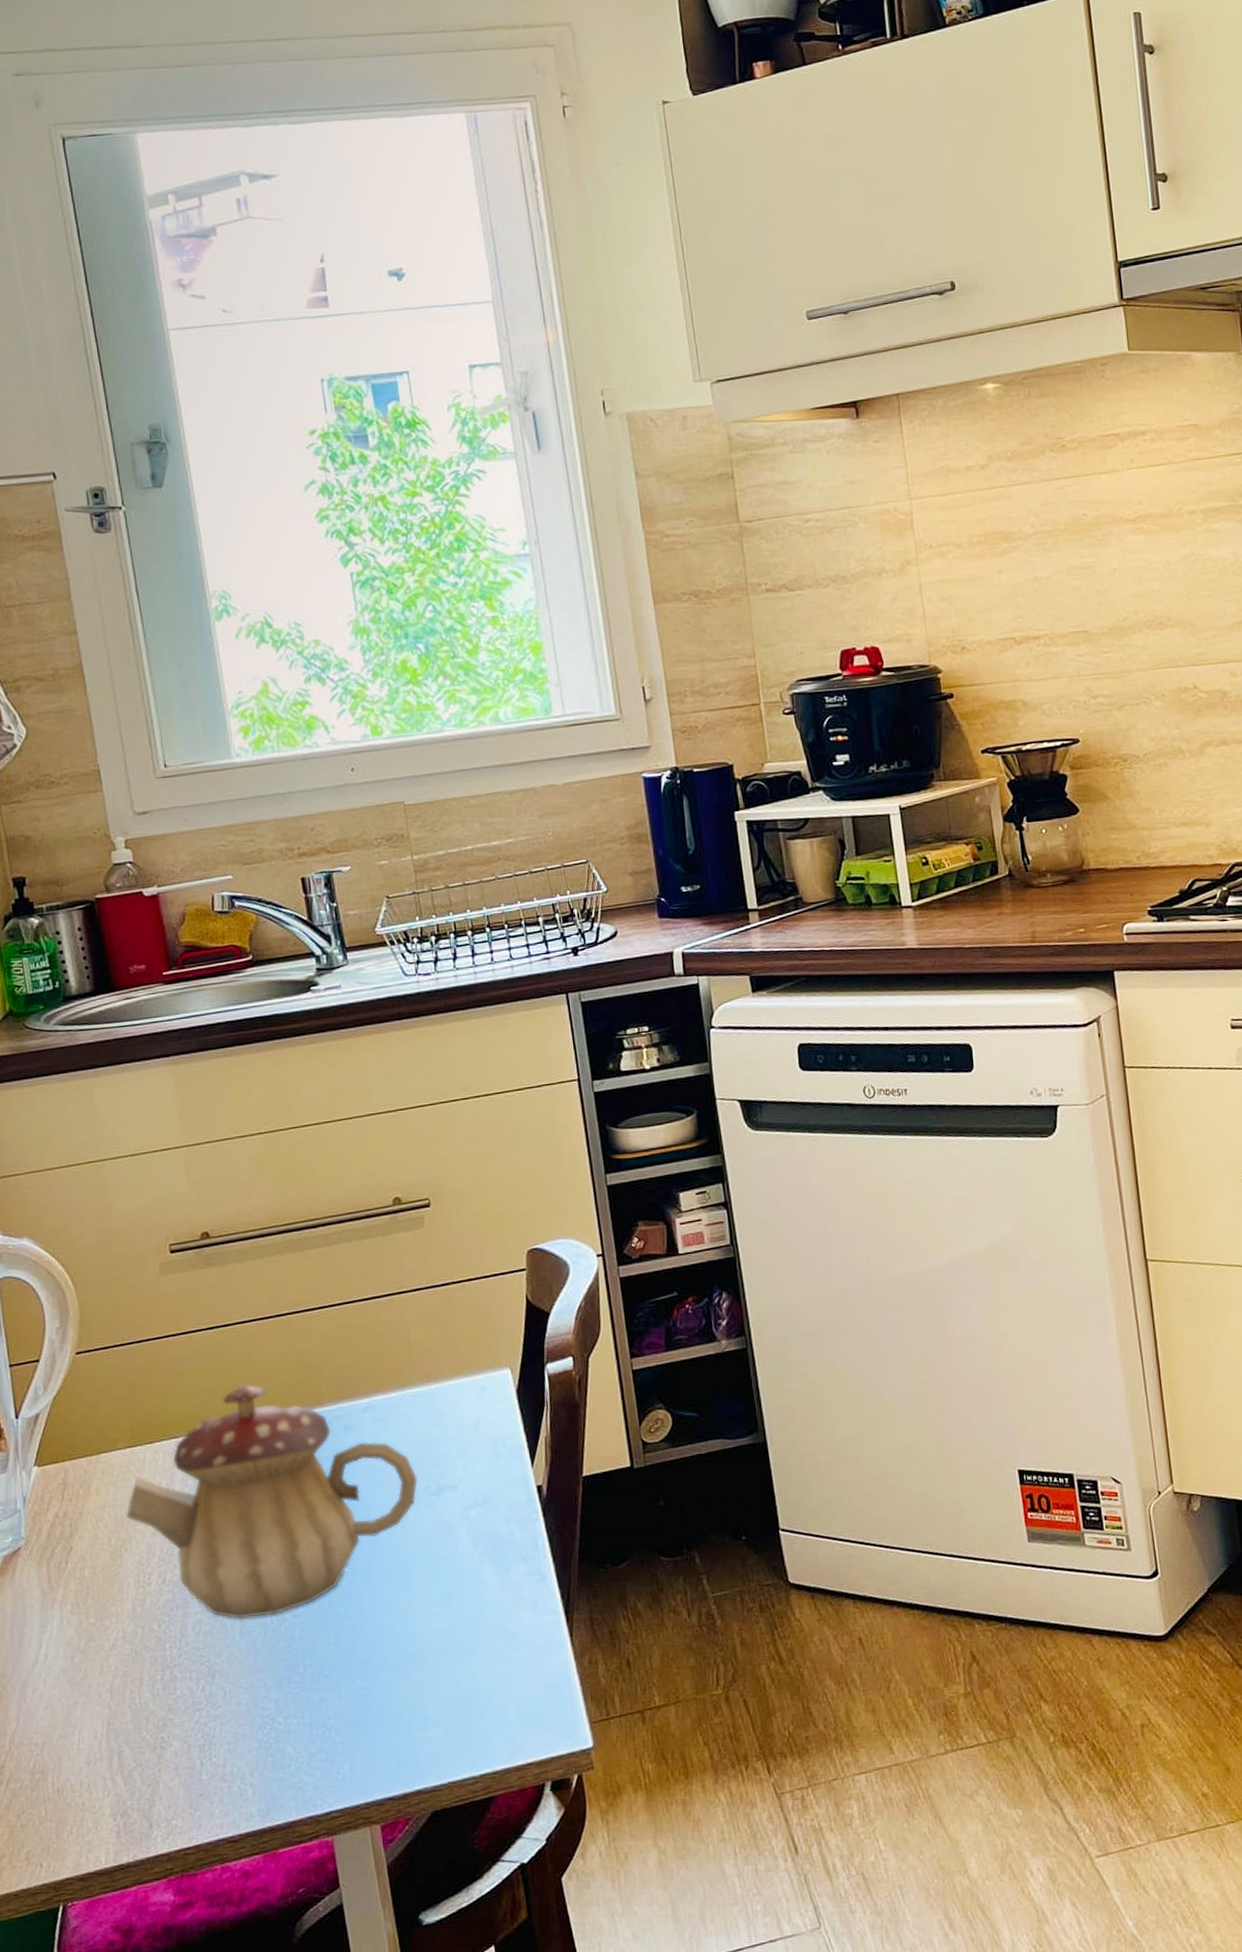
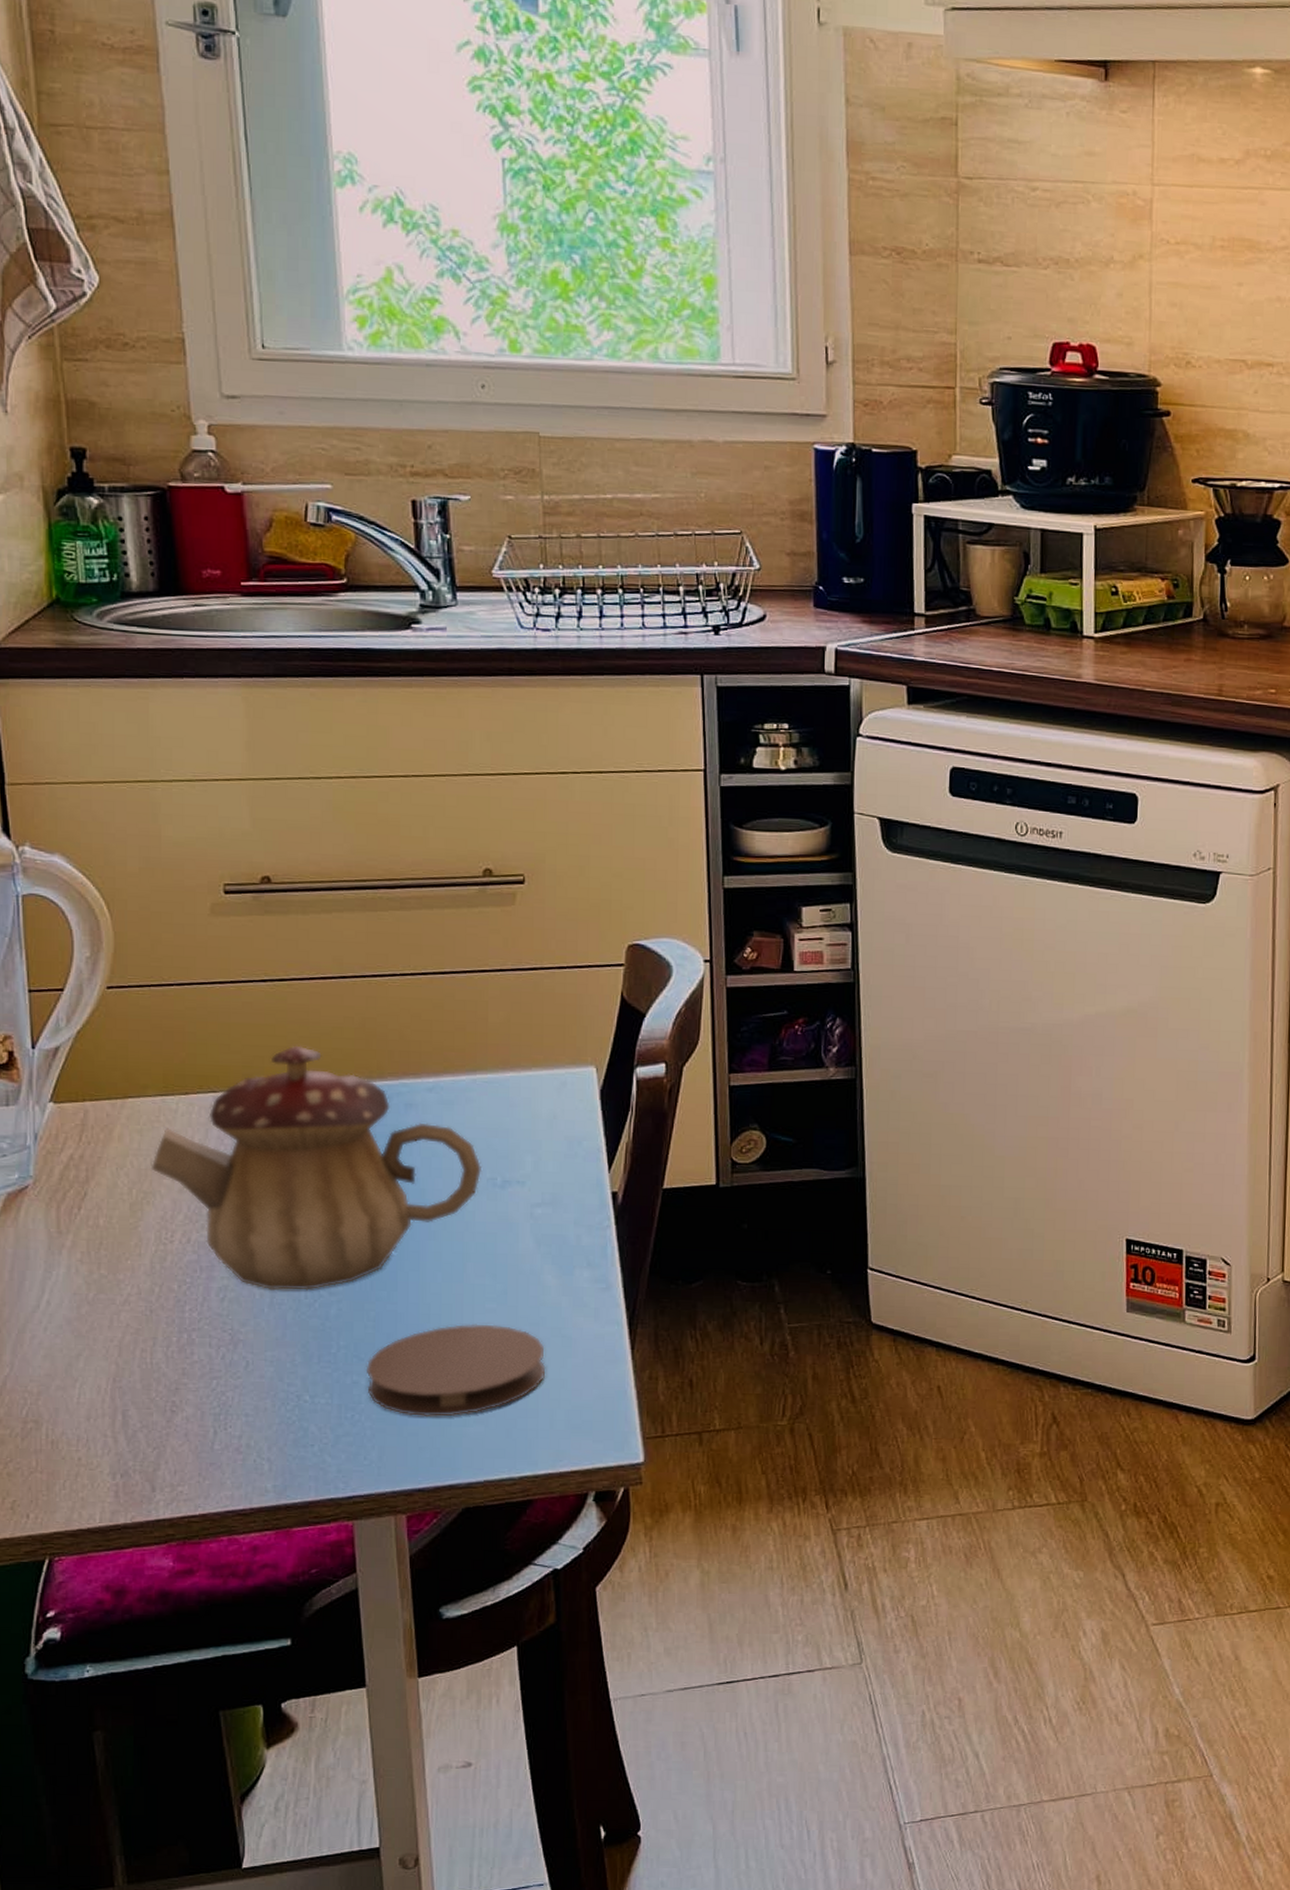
coaster: none [331,1627,495,1726] -> present [366,1324,546,1417]

